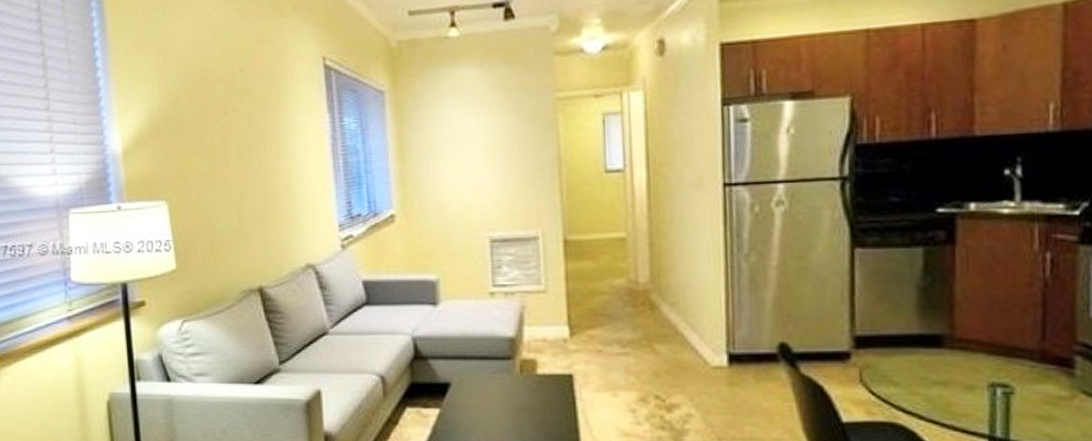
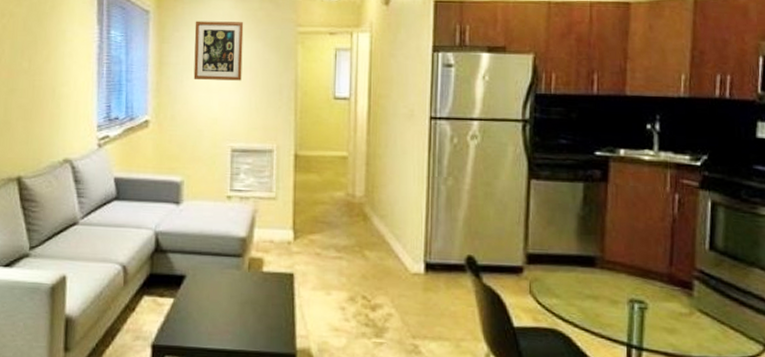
wall art: none [436,93,496,164] -> present [193,21,244,81]

